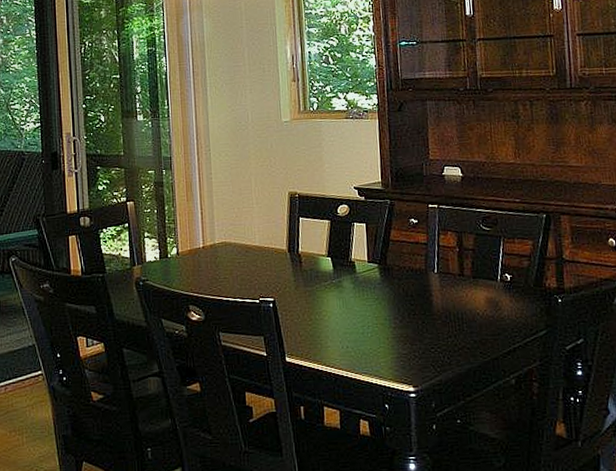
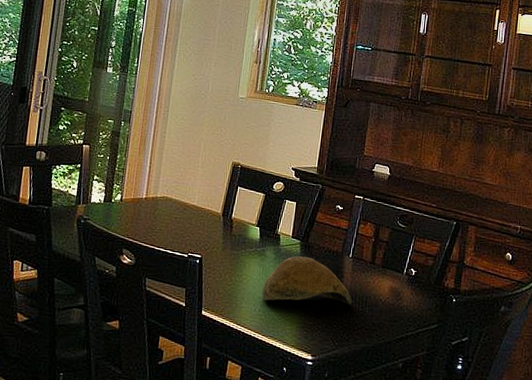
bowl: none [346,280,447,335] -> present [261,256,352,305]

